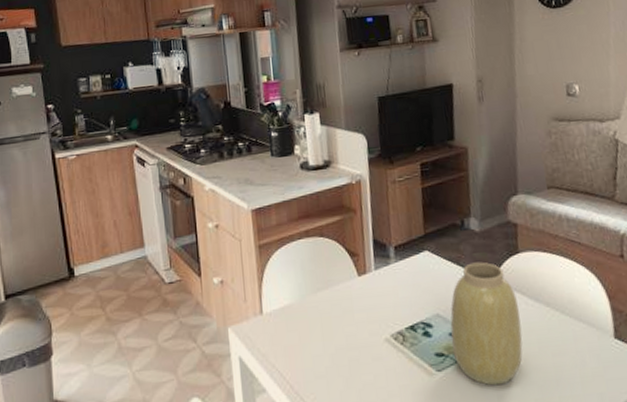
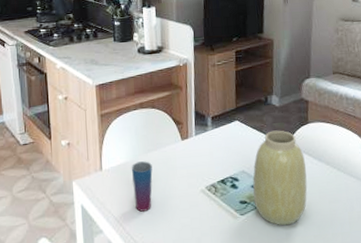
cup: none [297,302,325,366] -> present [131,161,153,212]

